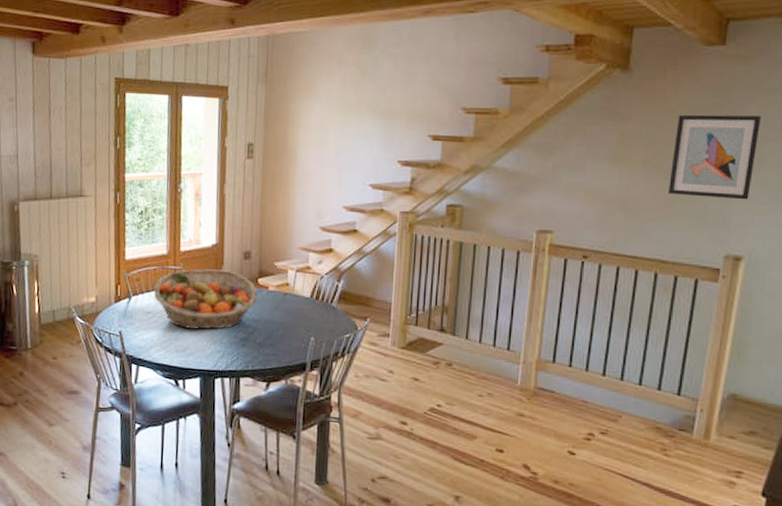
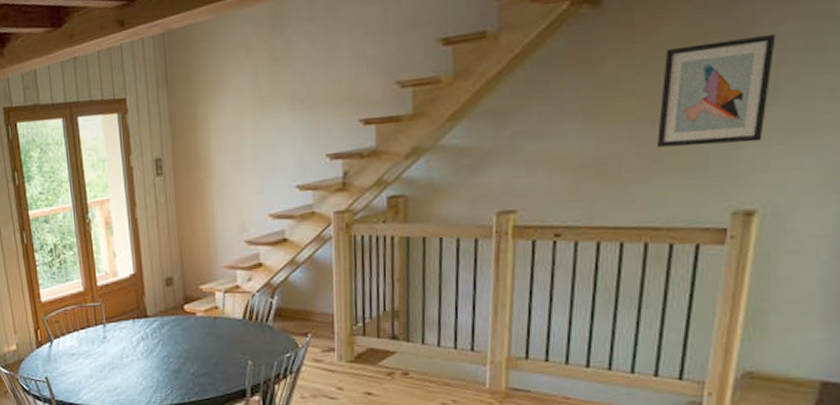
fruit basket: present [153,269,258,330] -> none [74,300,186,367]

